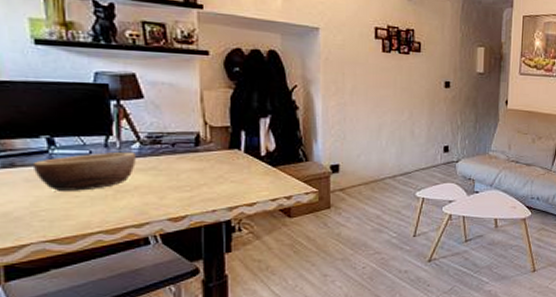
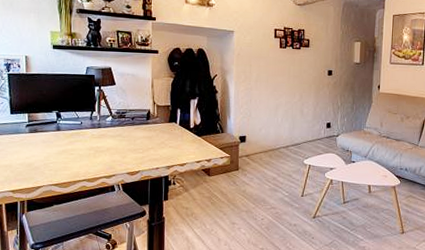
bowl: present [32,151,136,191] -> none [47,123,109,150]

